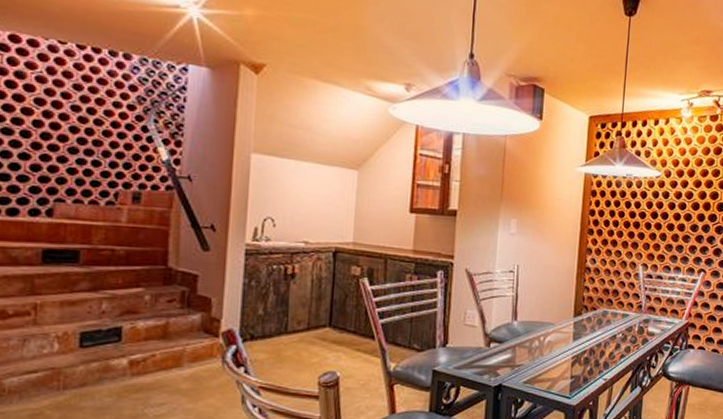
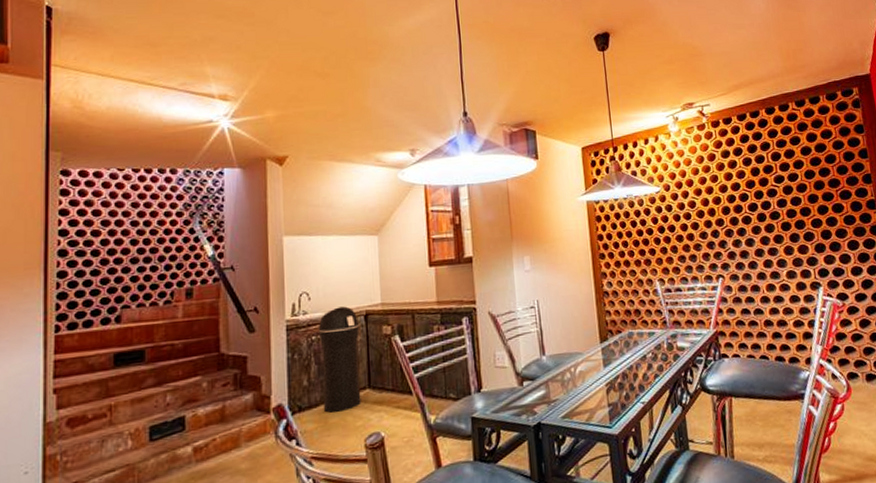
trash can: none [279,239,328,346] -> present [318,306,361,413]

